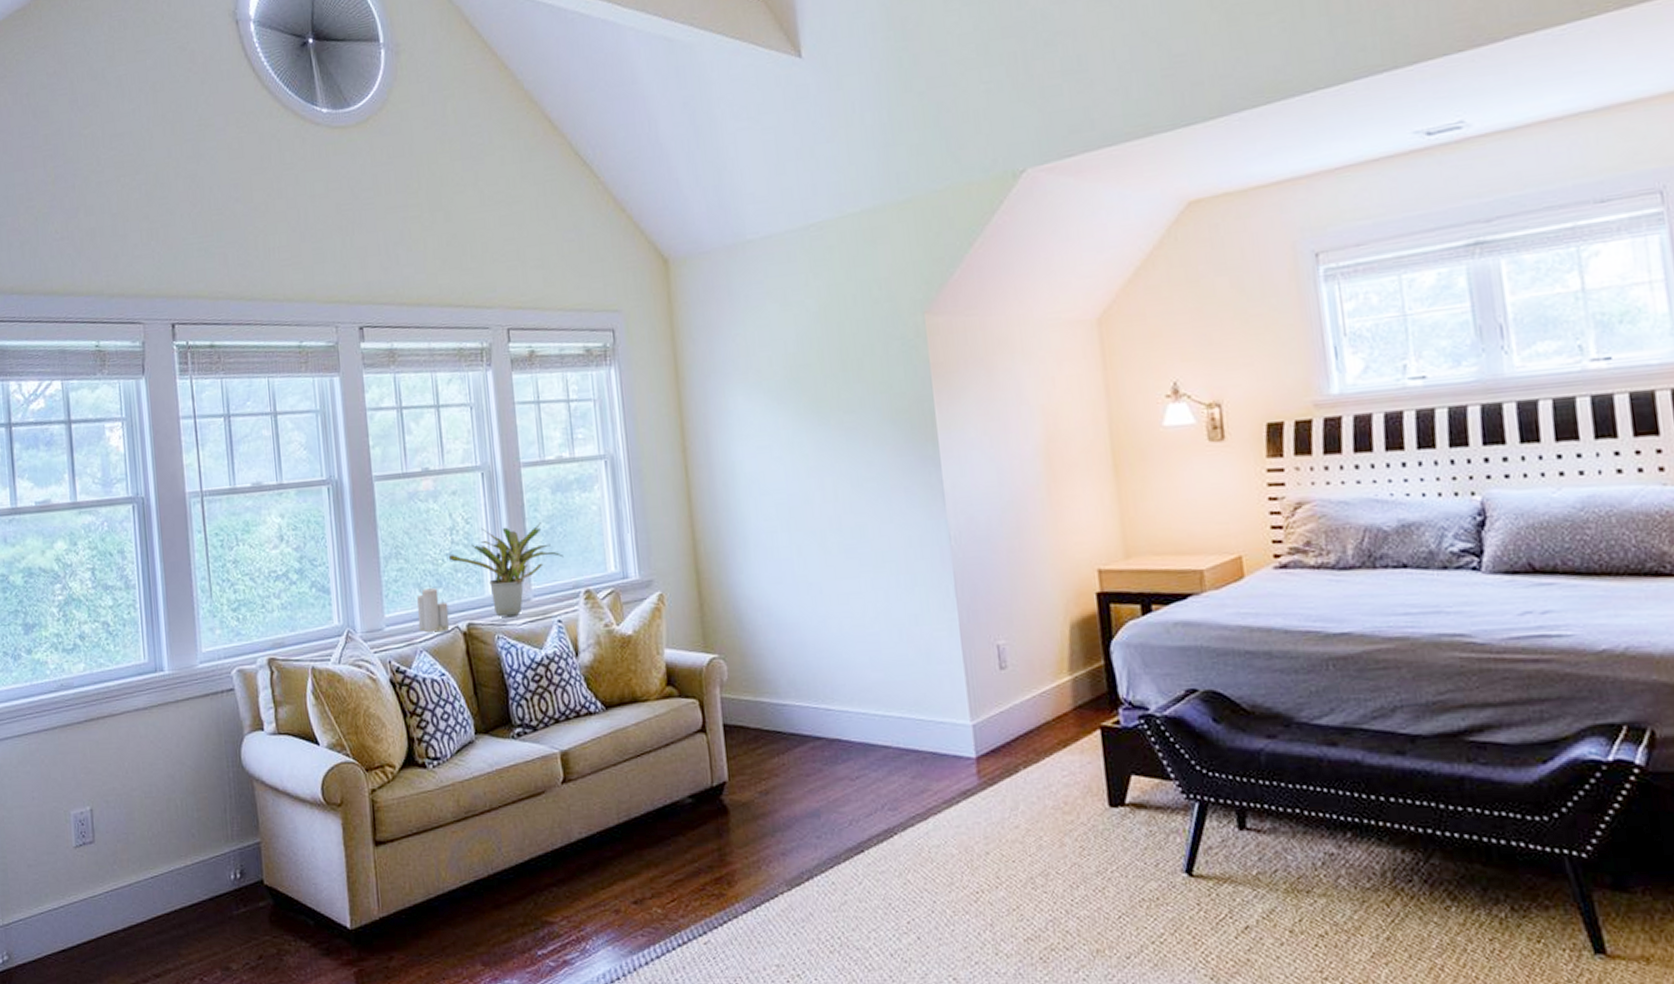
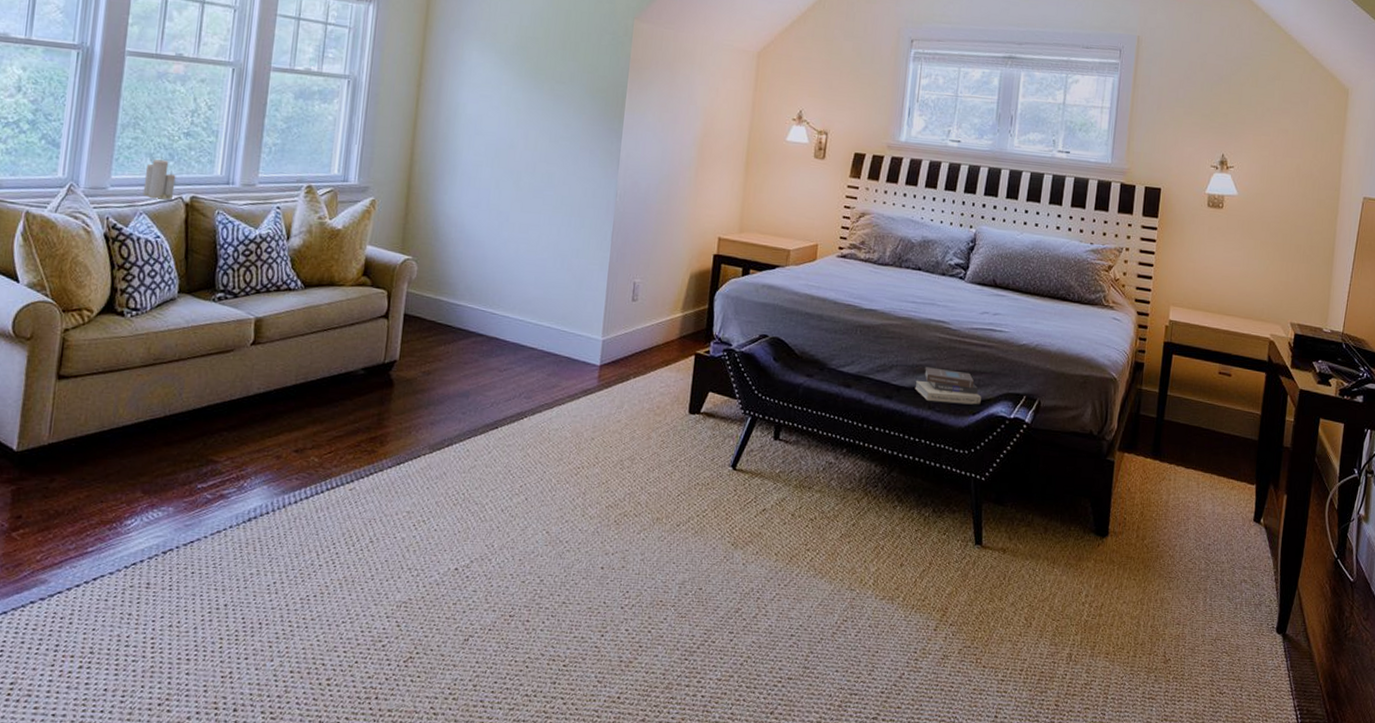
potted plant: present [449,522,564,618] -> none [186,116,294,198]
books: none [1436,702,1553,752] -> present [914,367,982,405]

